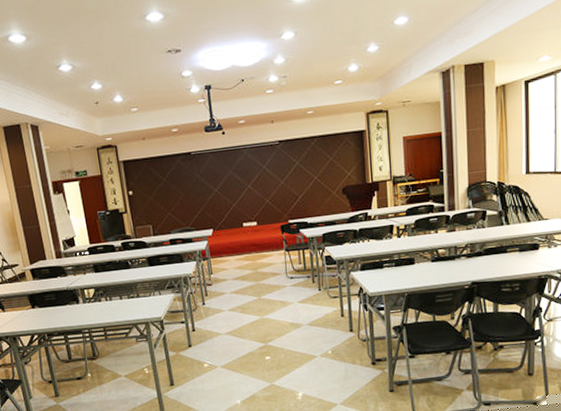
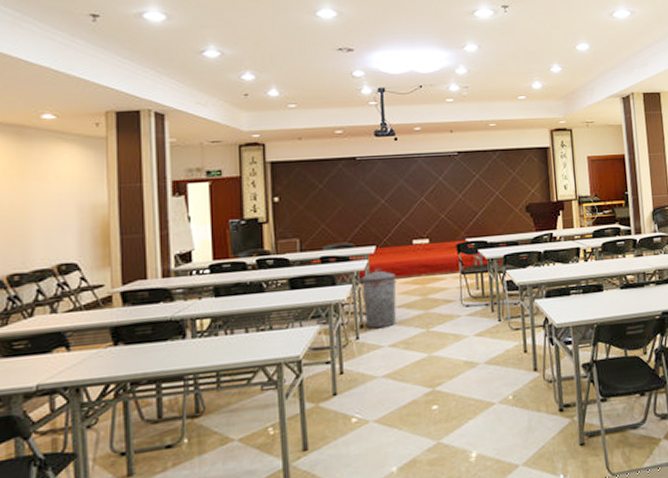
trash can: none [203,248,233,297] -> present [361,268,397,329]

